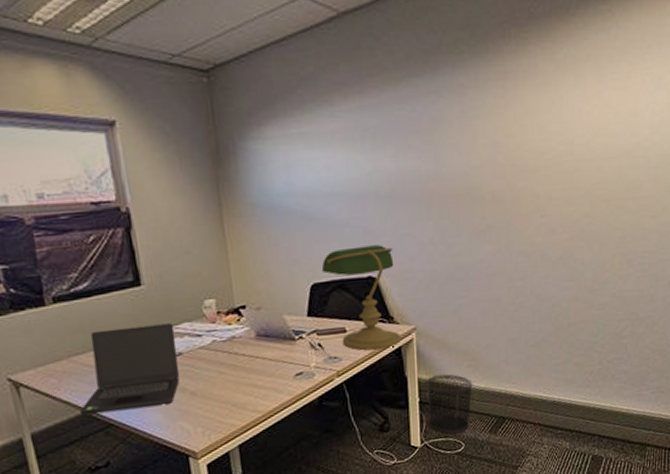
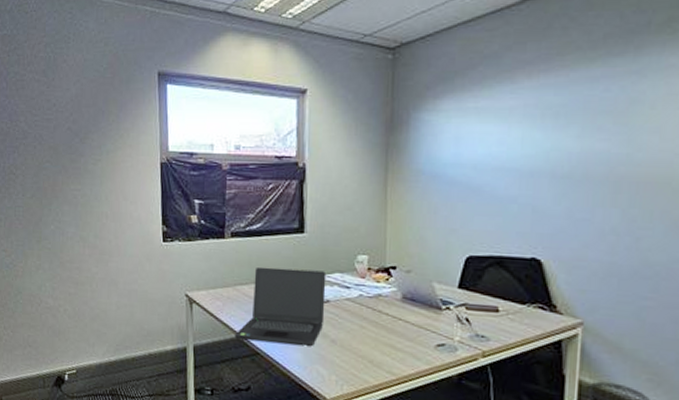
desk lamp: present [321,245,401,351] -> none [480,225,565,339]

